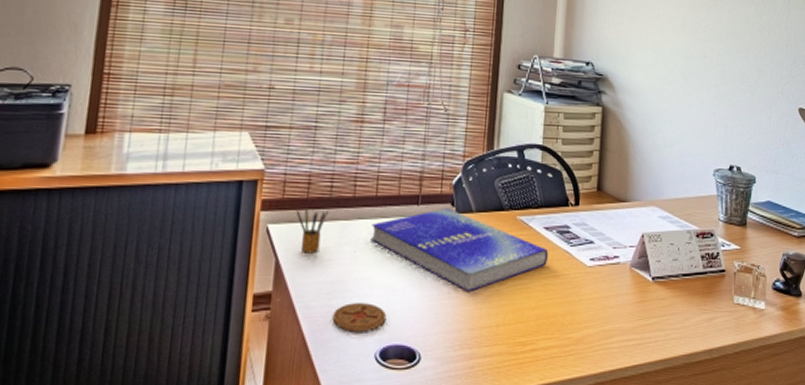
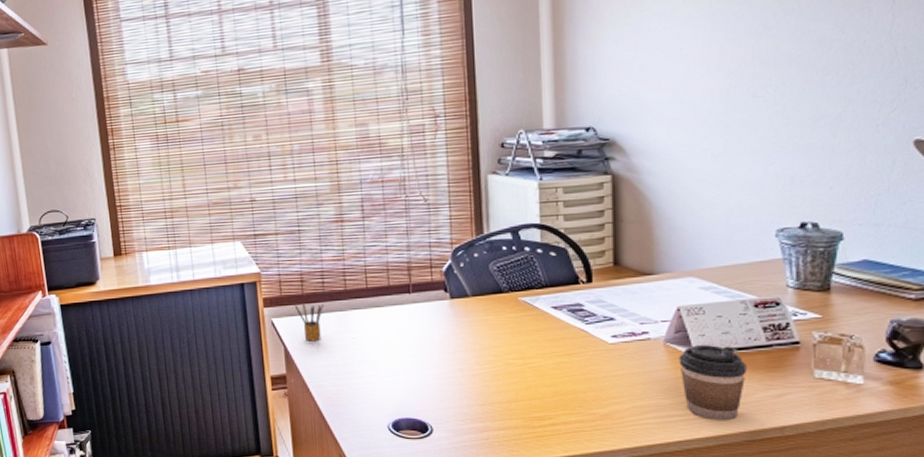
coaster: present [332,303,387,332] -> none [343,382,394,407]
book: present [370,209,549,292] -> none [366,295,561,371]
coffee cup: none [640,271,689,345] -> present [679,345,747,421]

